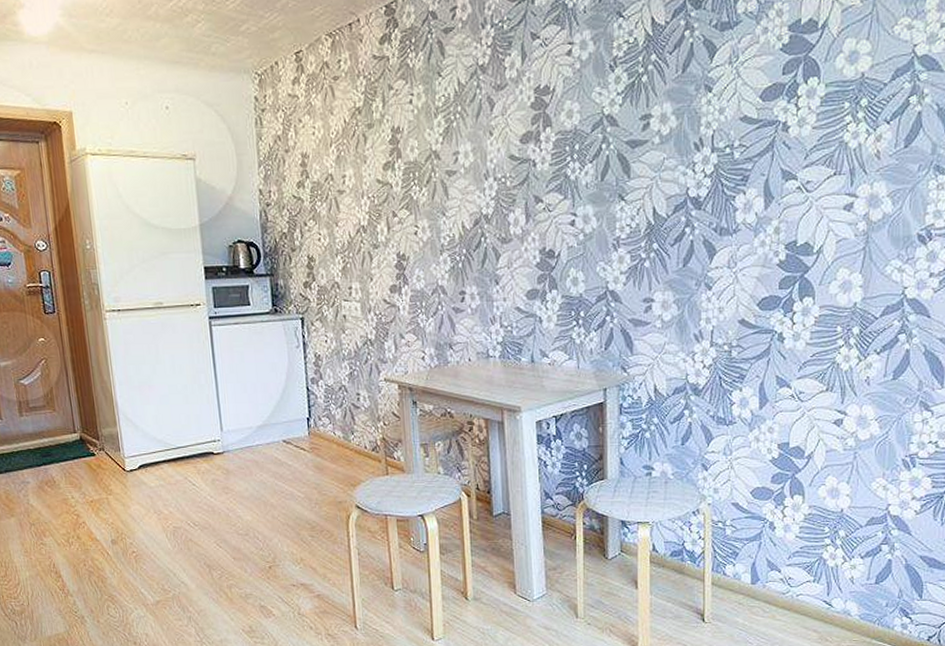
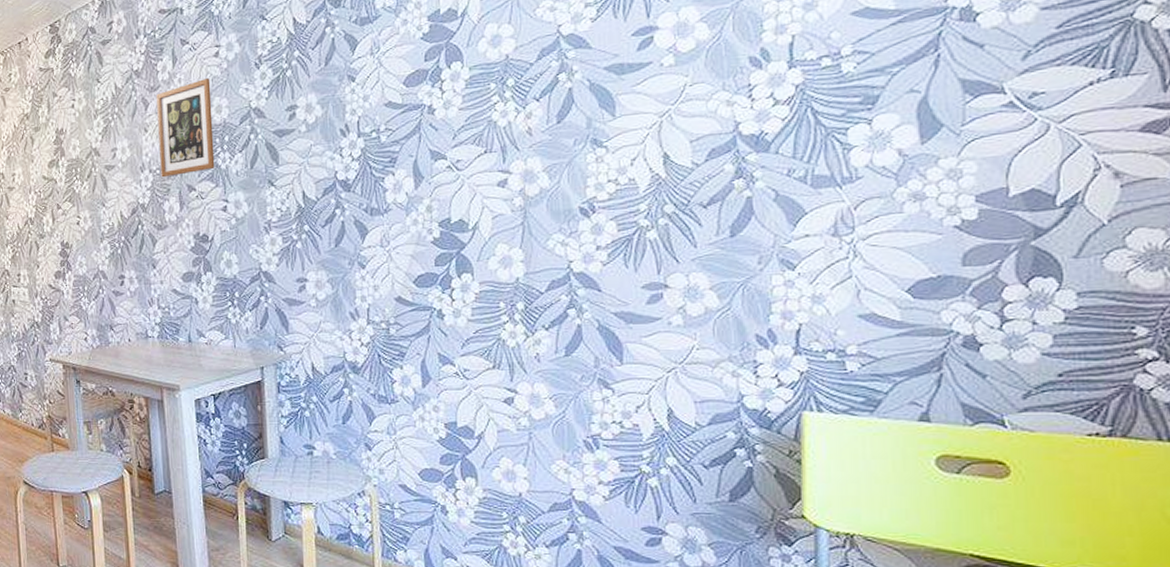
picture frame: none [503,79,564,187] -> present [156,78,215,178]

